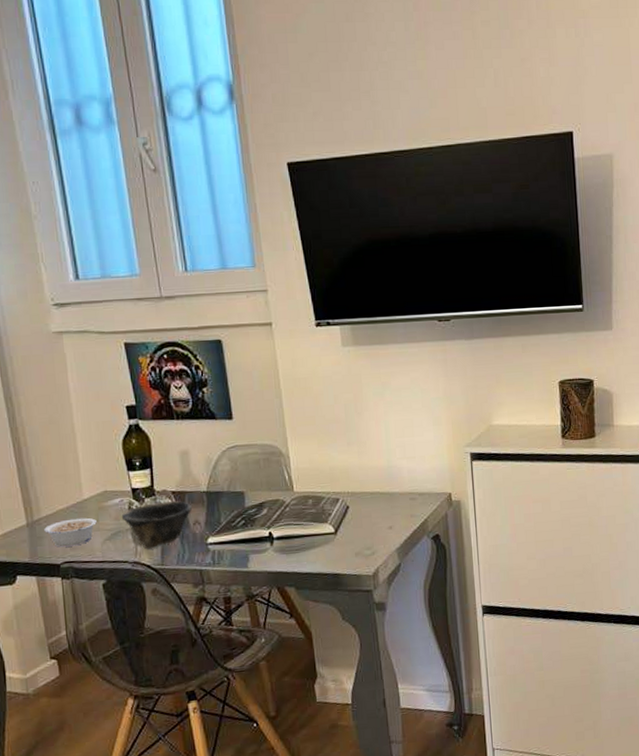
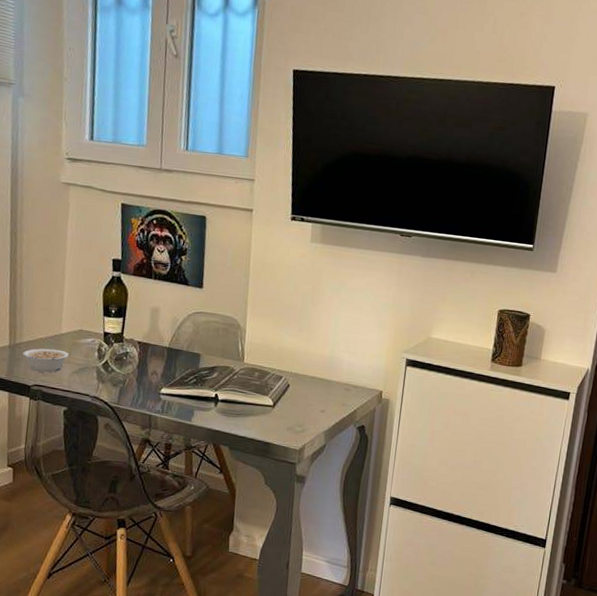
bowl: present [121,500,192,550] -> none [90,348,153,388]

